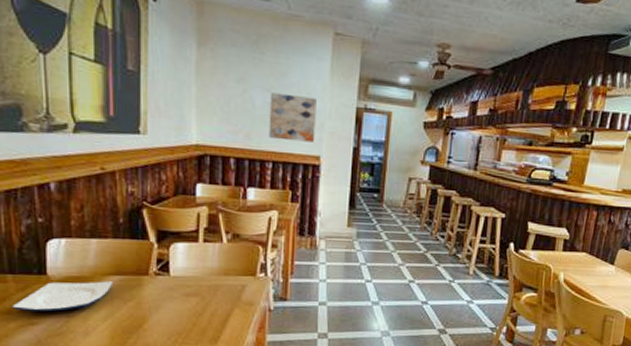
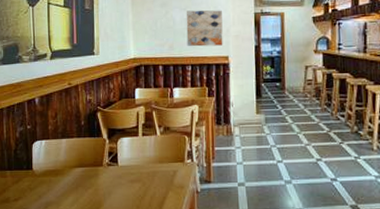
plate: present [11,281,114,312] -> none [9,173,78,199]

